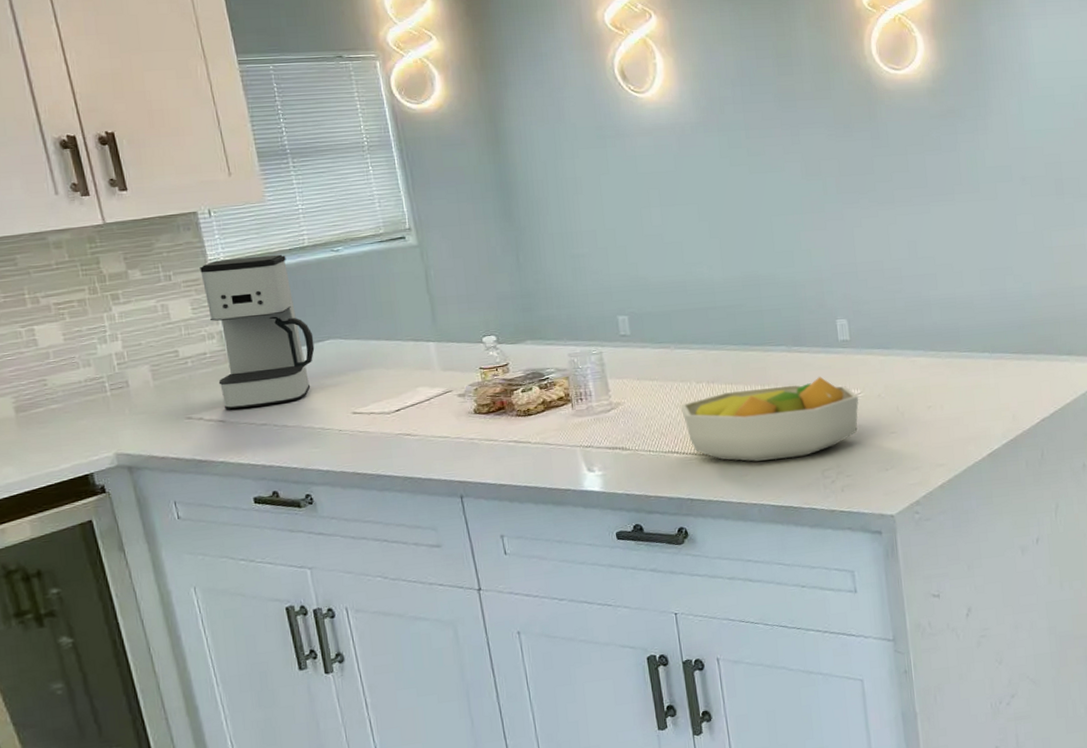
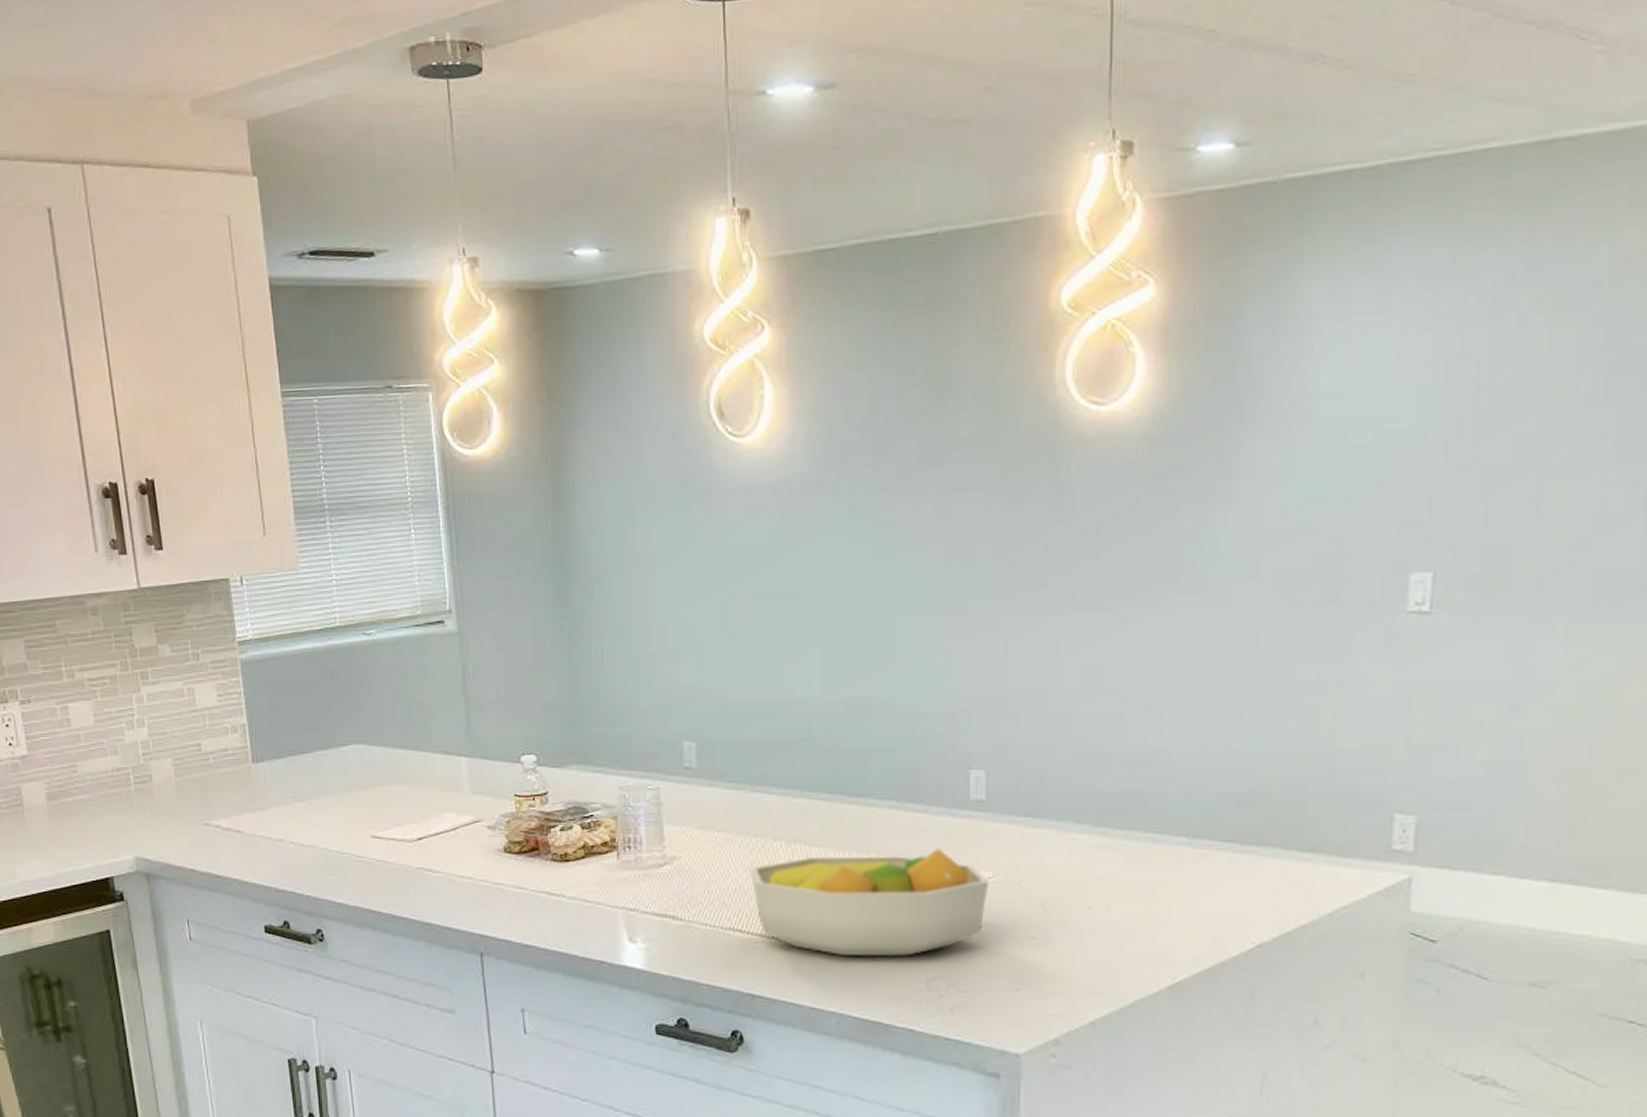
coffee maker: present [200,254,315,410] -> none [228,635,338,819]

